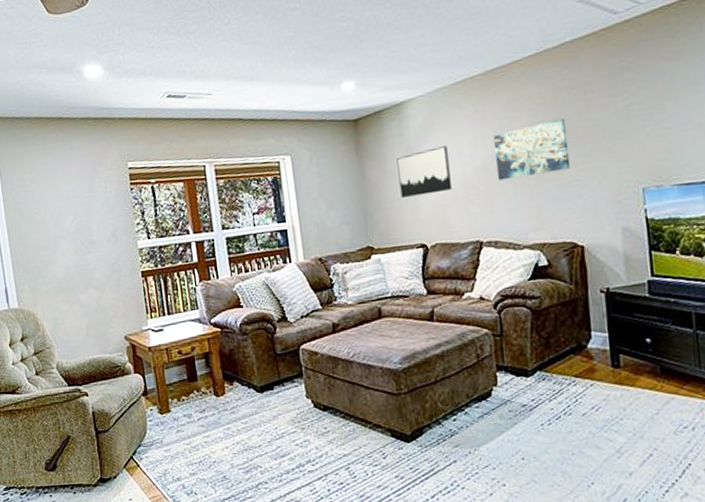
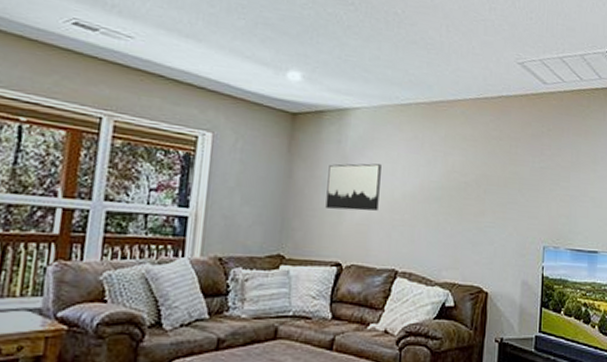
wall art: present [494,119,571,181] -> none [423,164,491,215]

